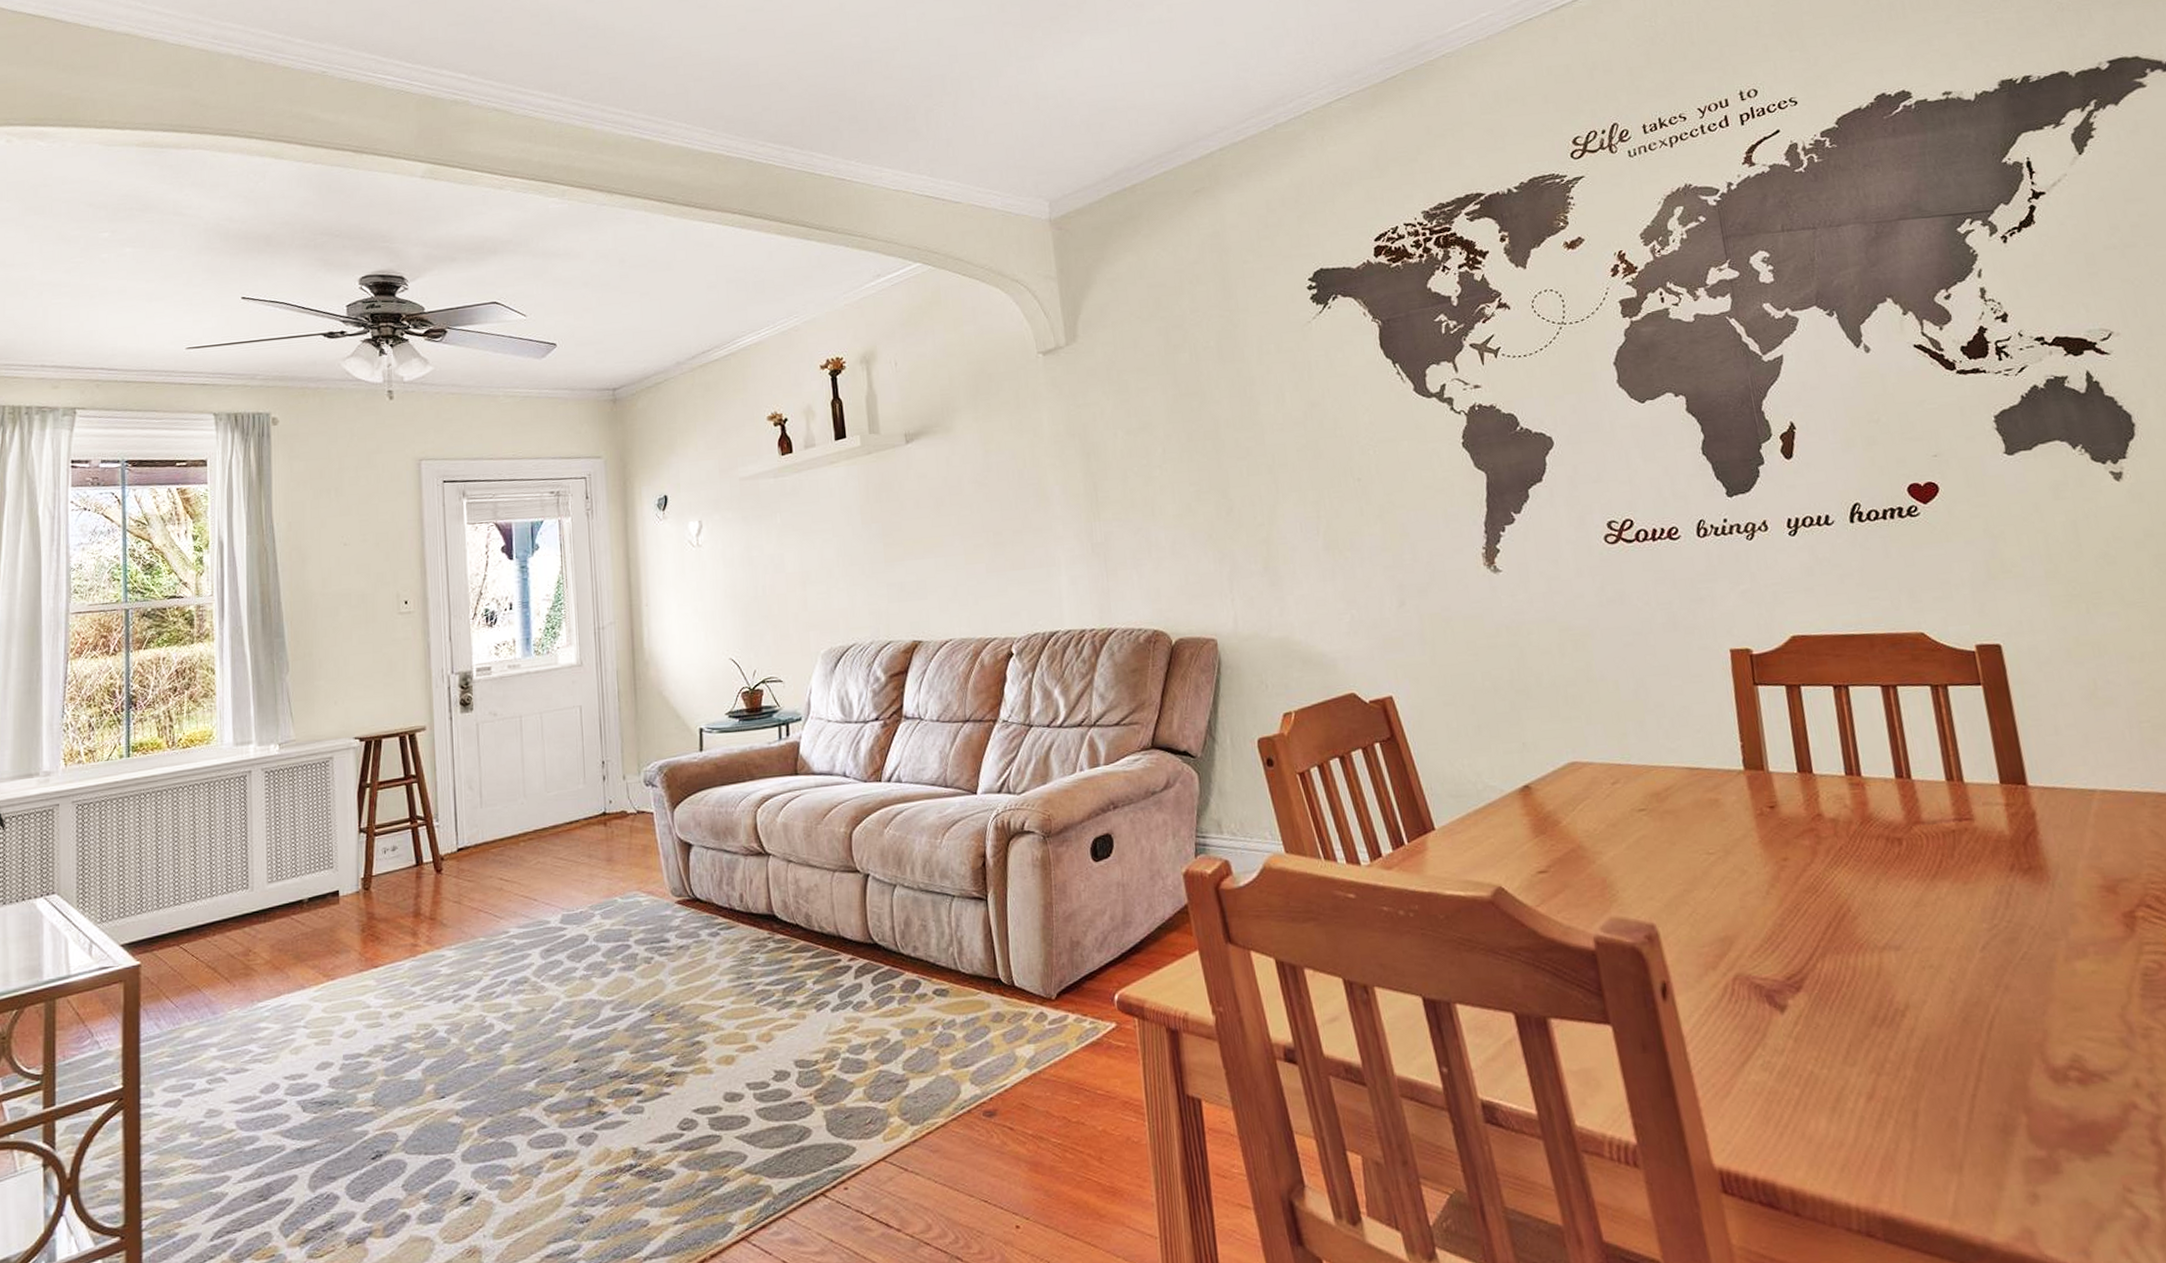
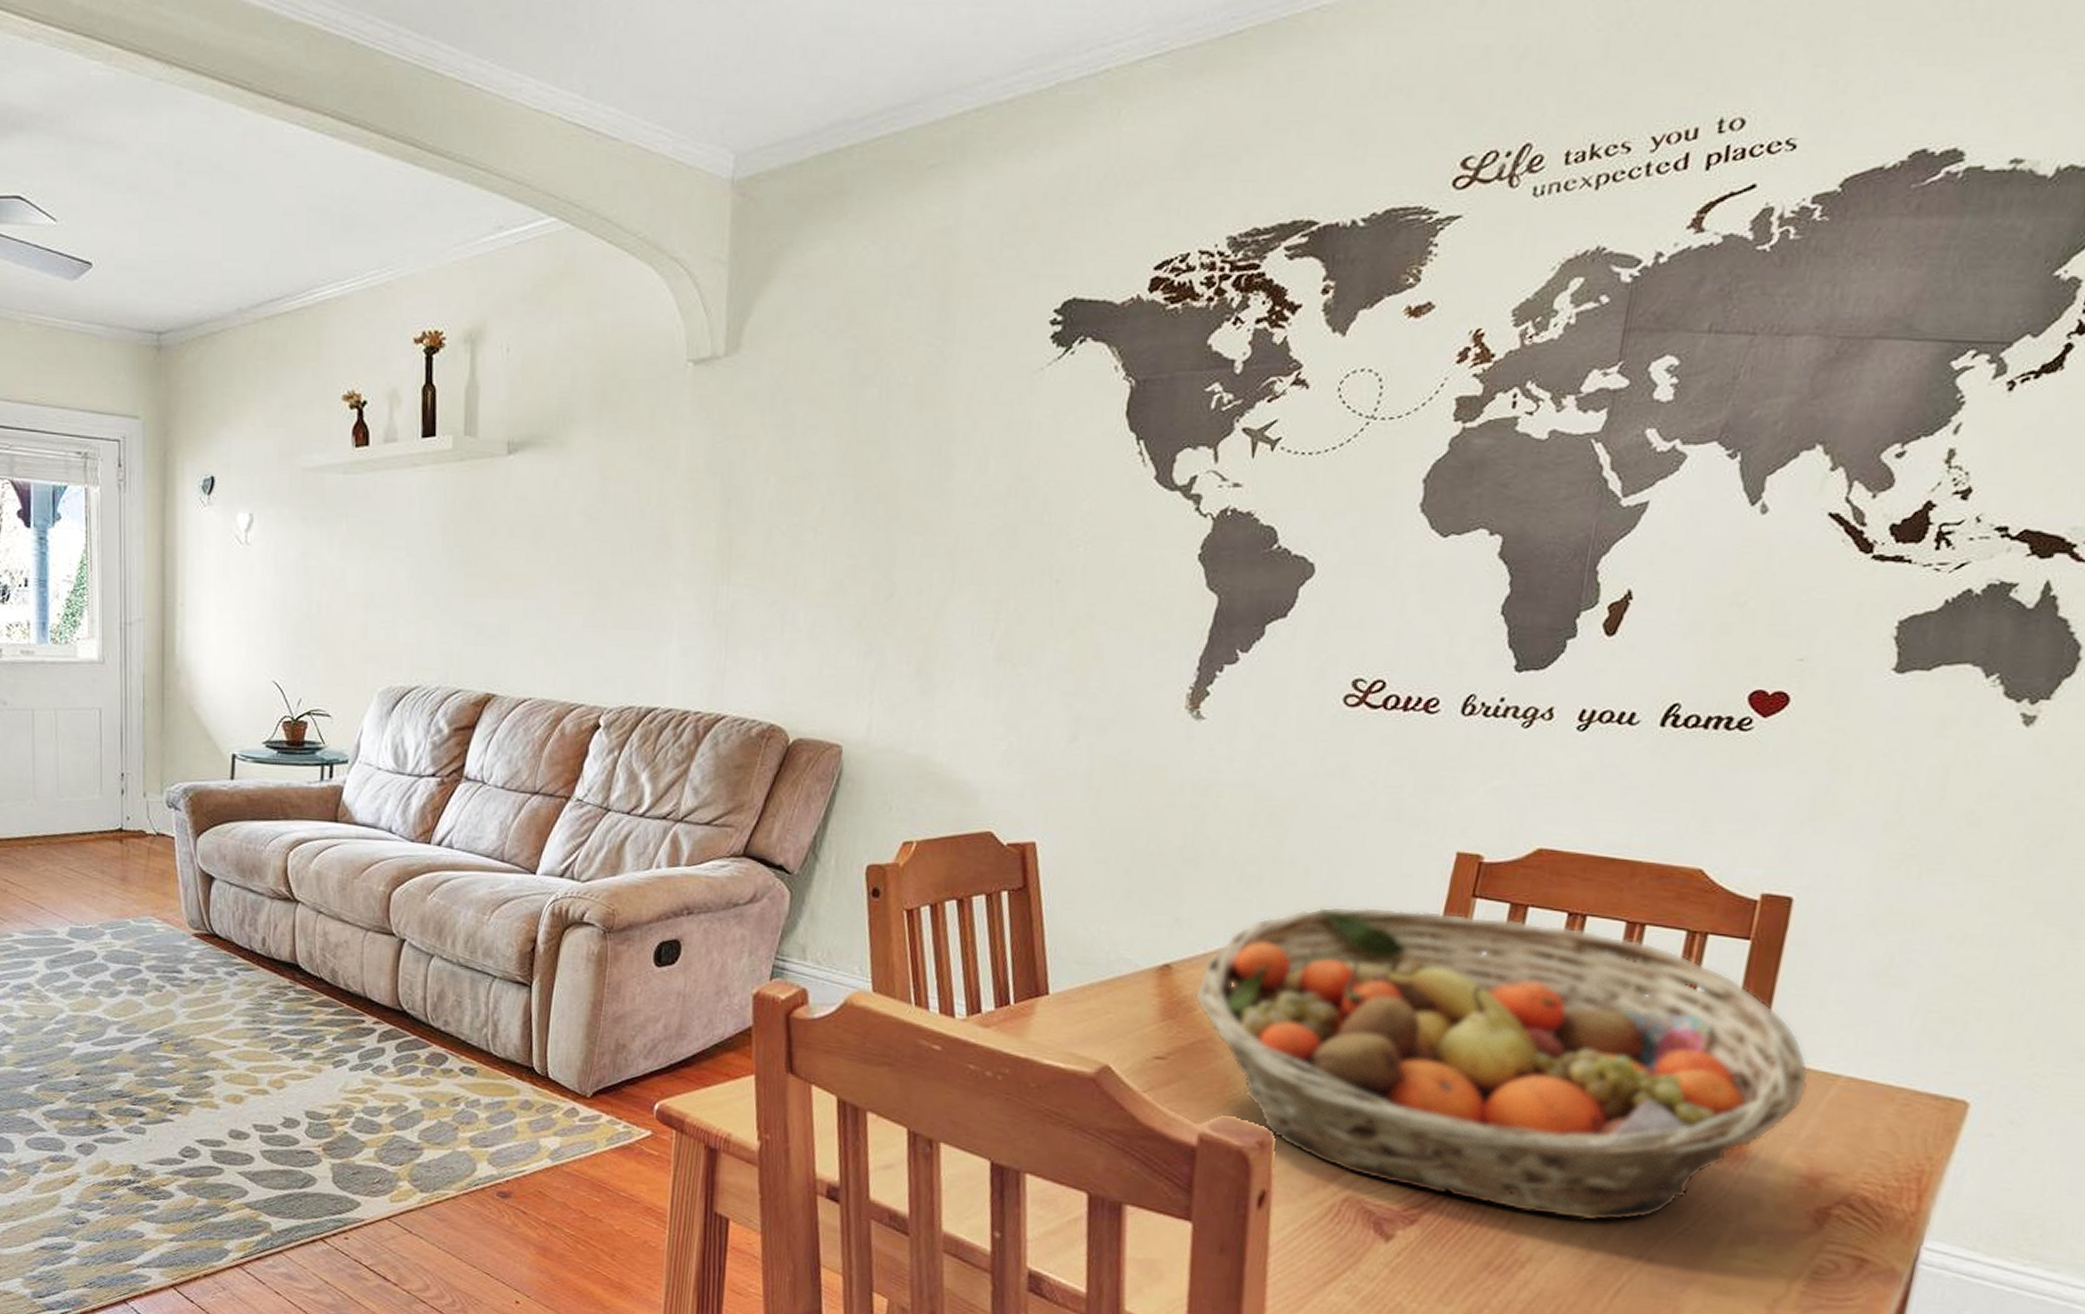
fruit basket: none [1555,697,2076,963] -> present [1194,905,1810,1222]

